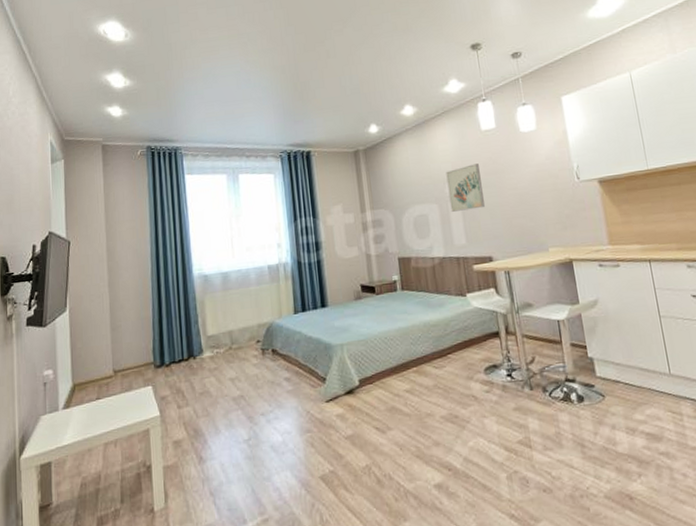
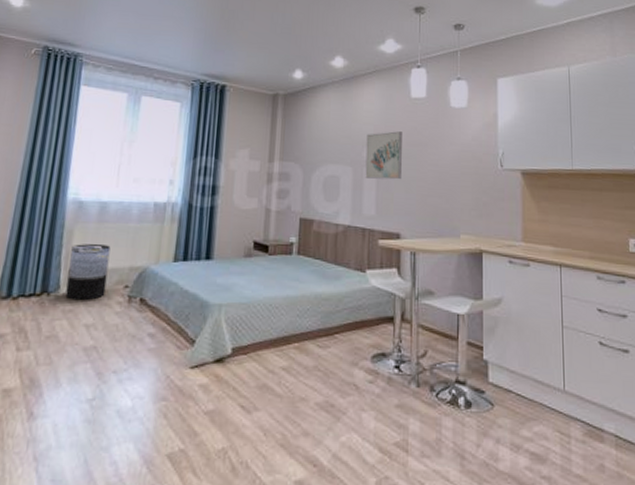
trash can: none [206,309,242,360] -> present [65,244,111,301]

